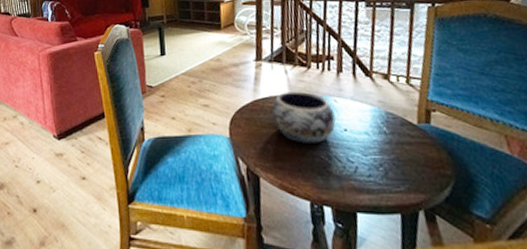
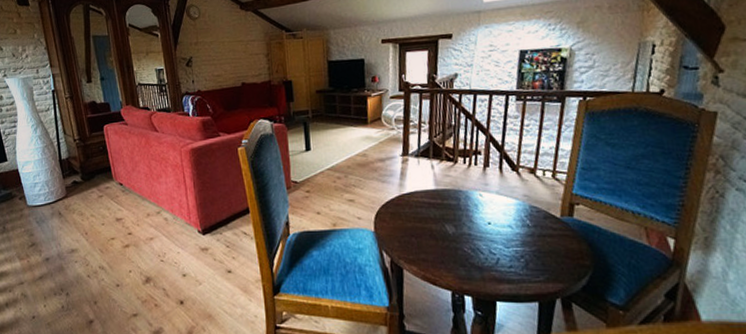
decorative bowl: present [271,91,336,145] -> none [416,186,480,238]

